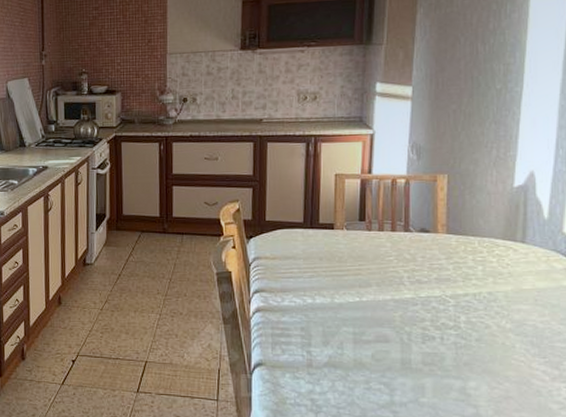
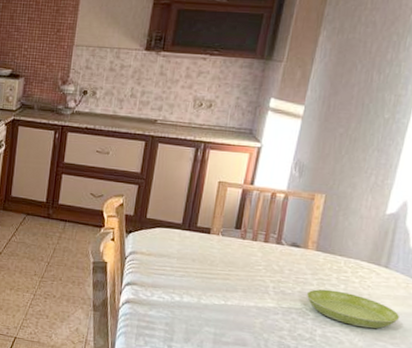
saucer: none [443,273,546,309] -> present [306,289,400,329]

